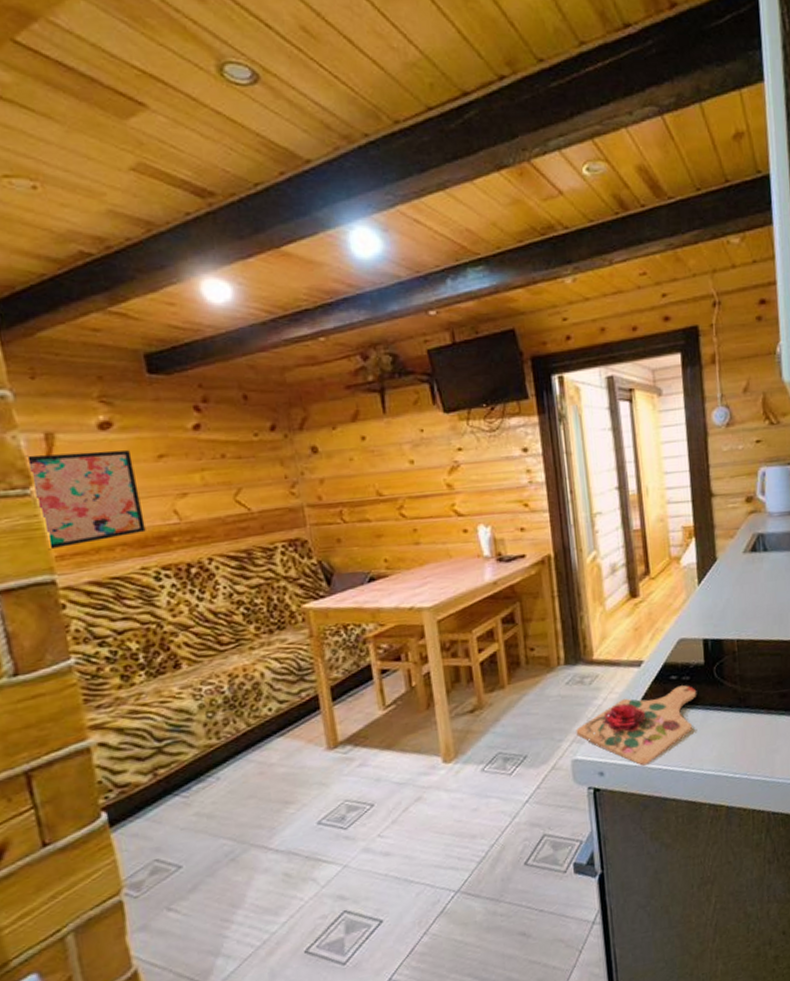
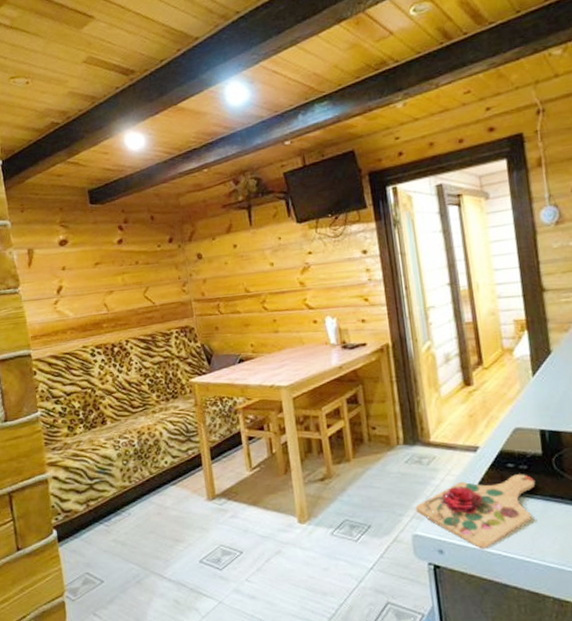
wall art: present [25,450,146,550] -> none [16,260,86,332]

